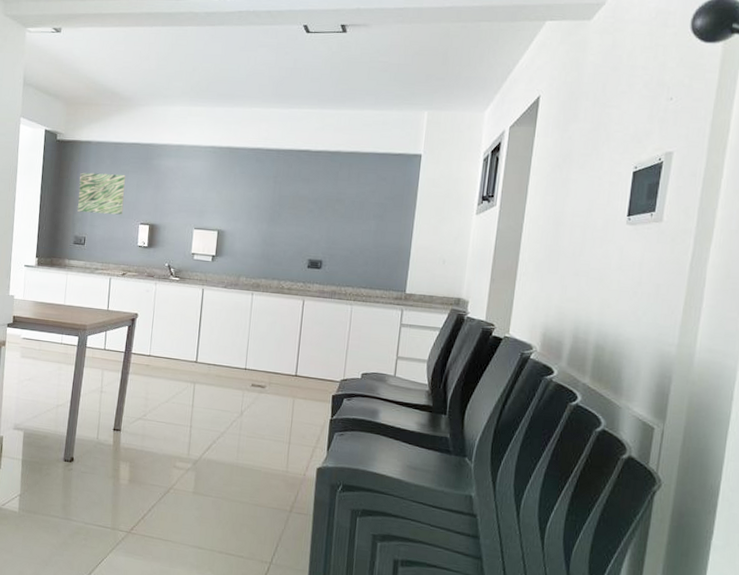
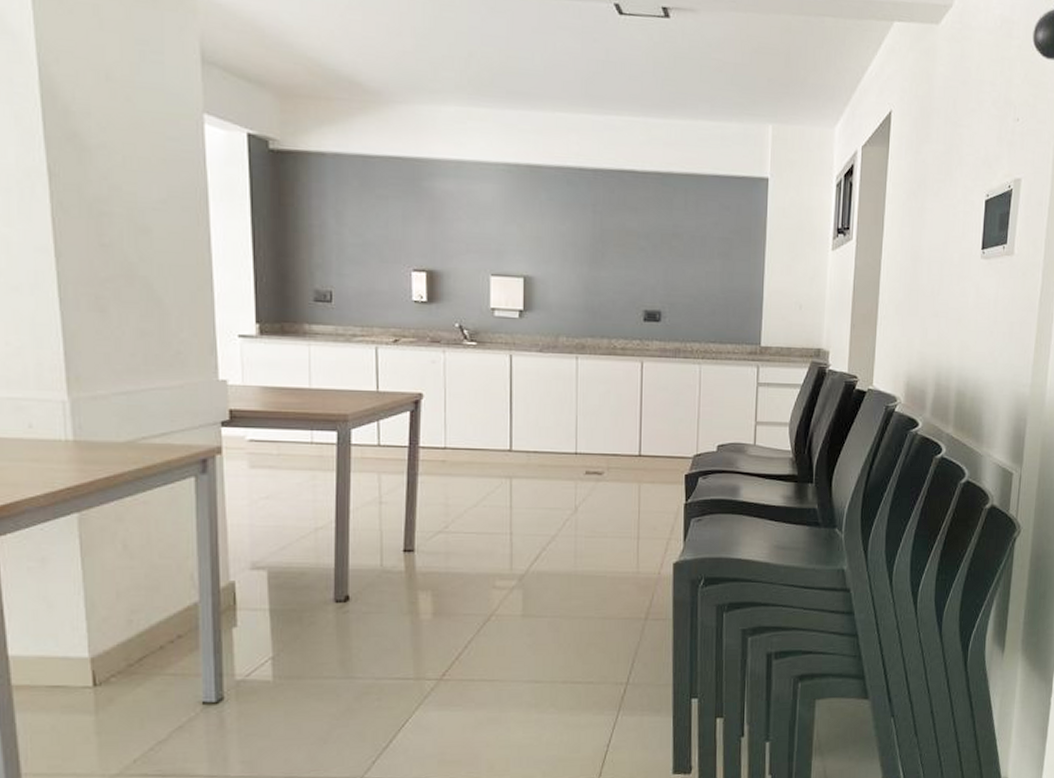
wall art: present [77,172,125,215] -> none [313,198,385,259]

